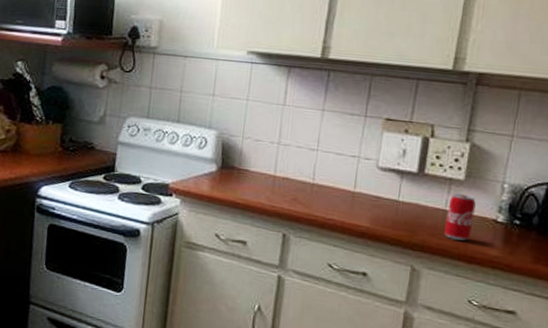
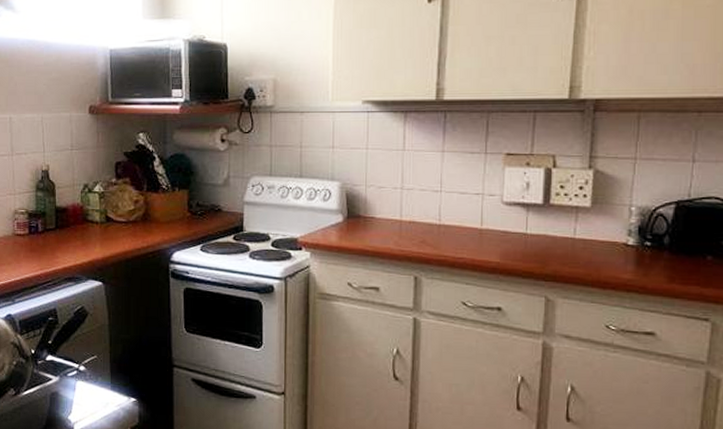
beverage can: present [444,193,476,241] -> none [576,220,604,267]

